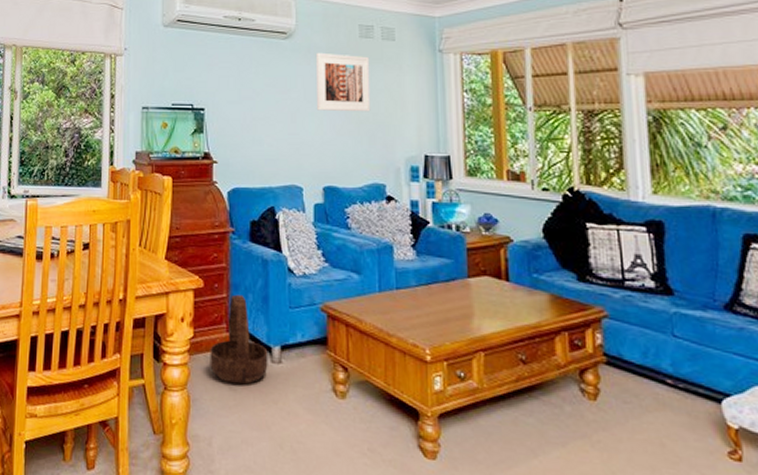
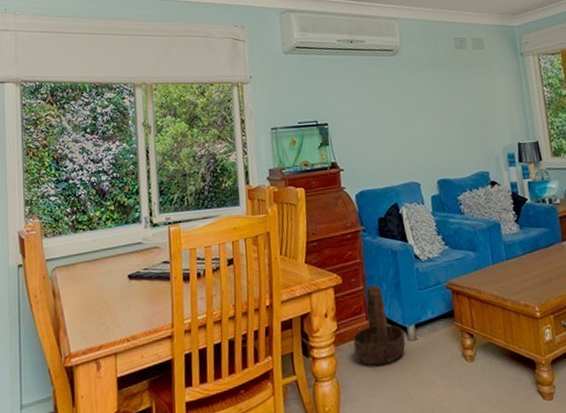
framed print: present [315,52,371,112] -> none [419,64,470,115]

